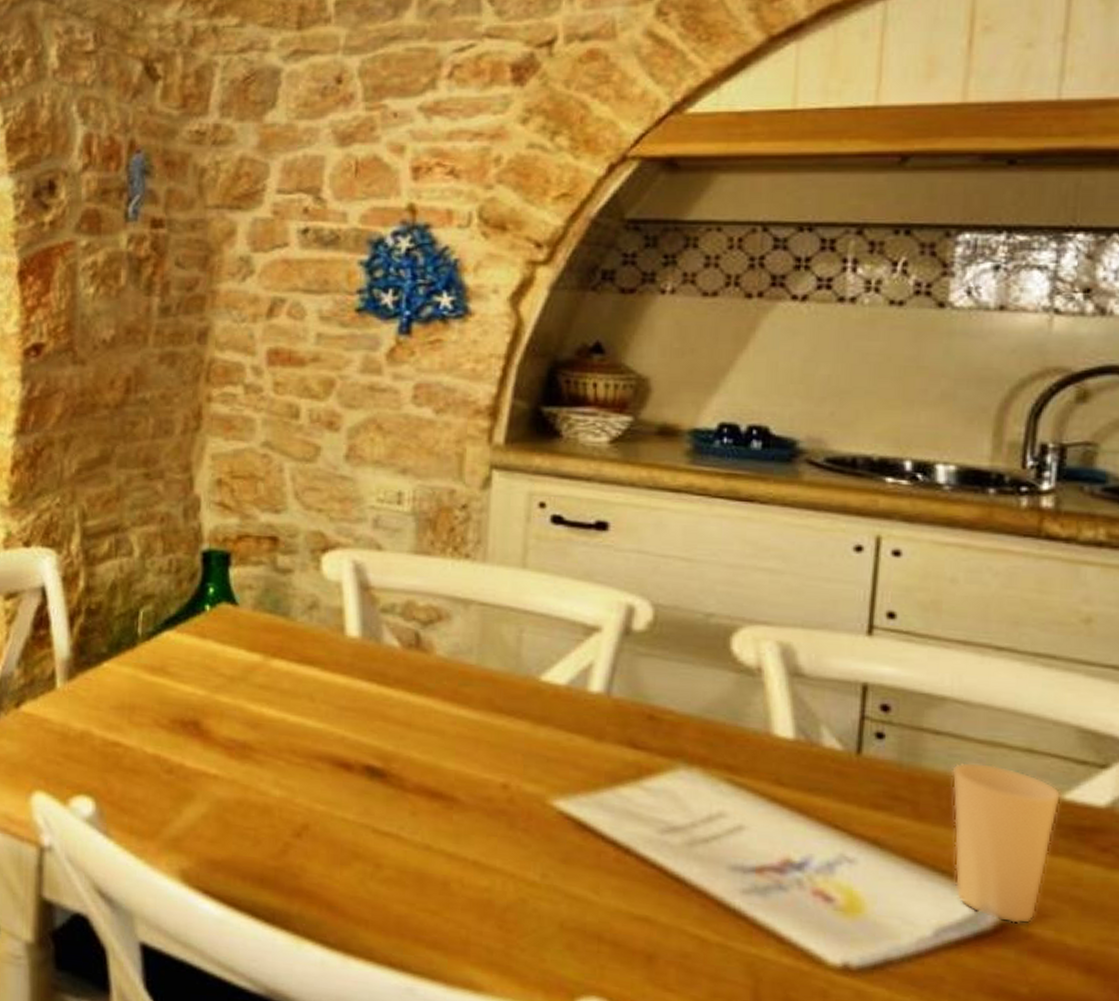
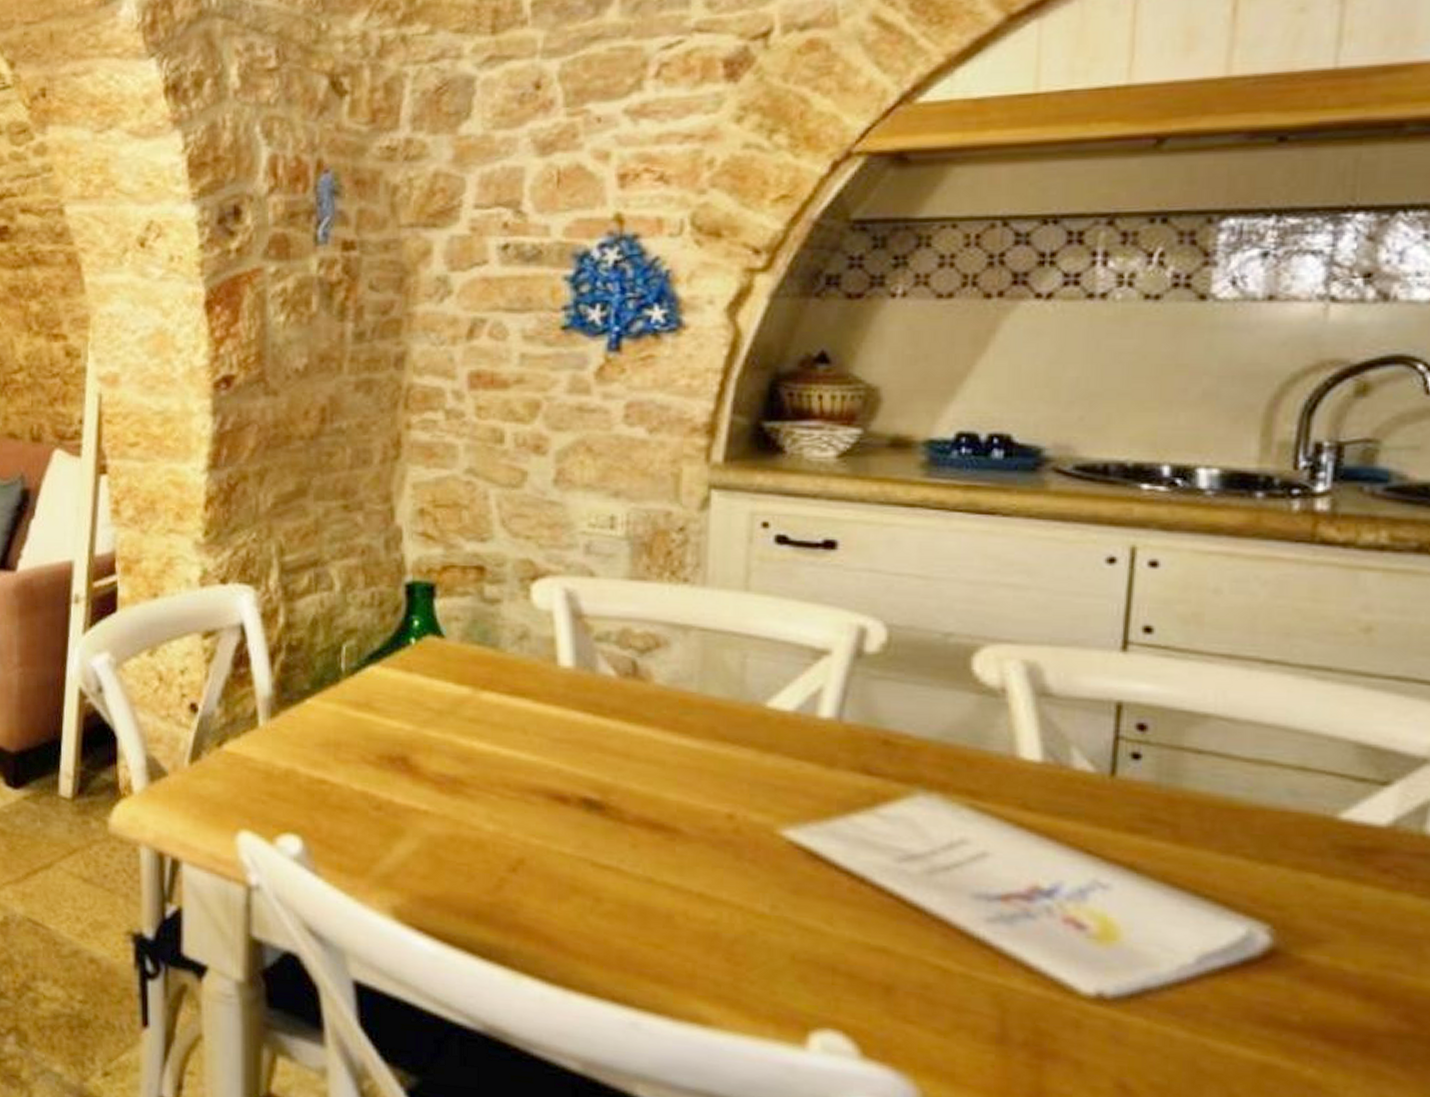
cup: present [951,761,1062,924] -> none [1215,781,1338,950]

